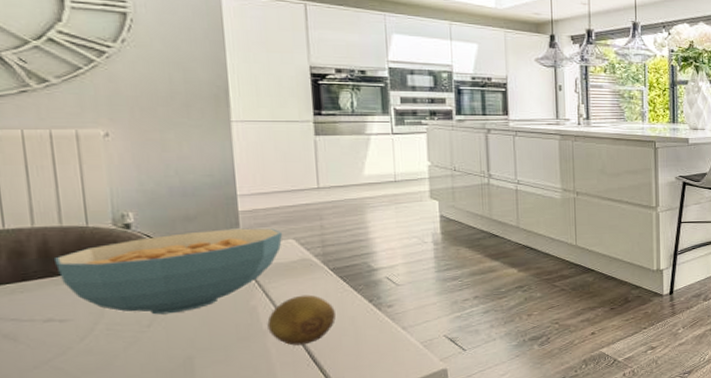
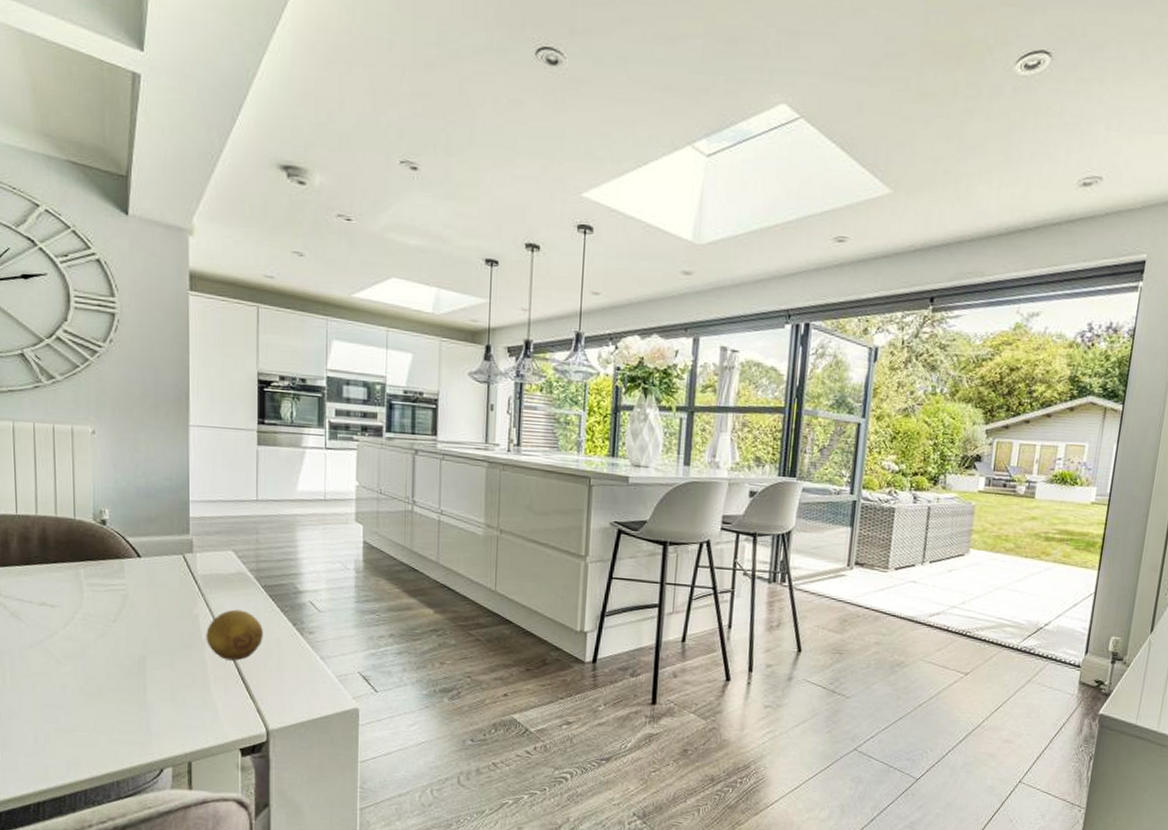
cereal bowl: present [55,228,283,315] -> none [50,533,224,612]

